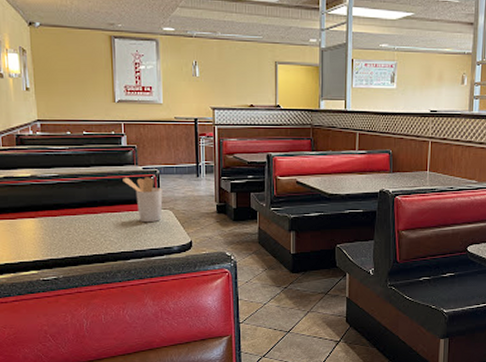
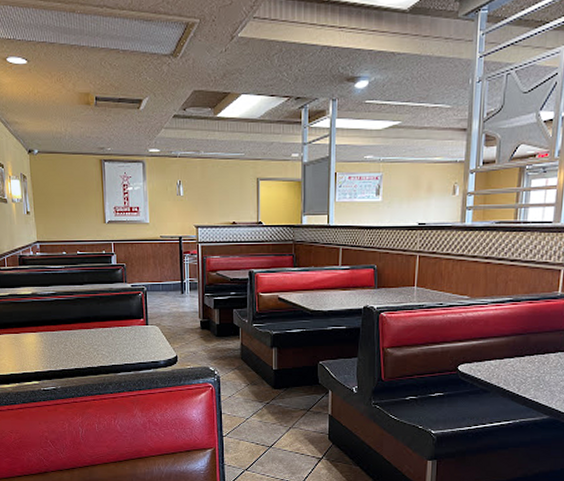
utensil holder: present [123,177,163,222] -> none [113,294,150,337]

